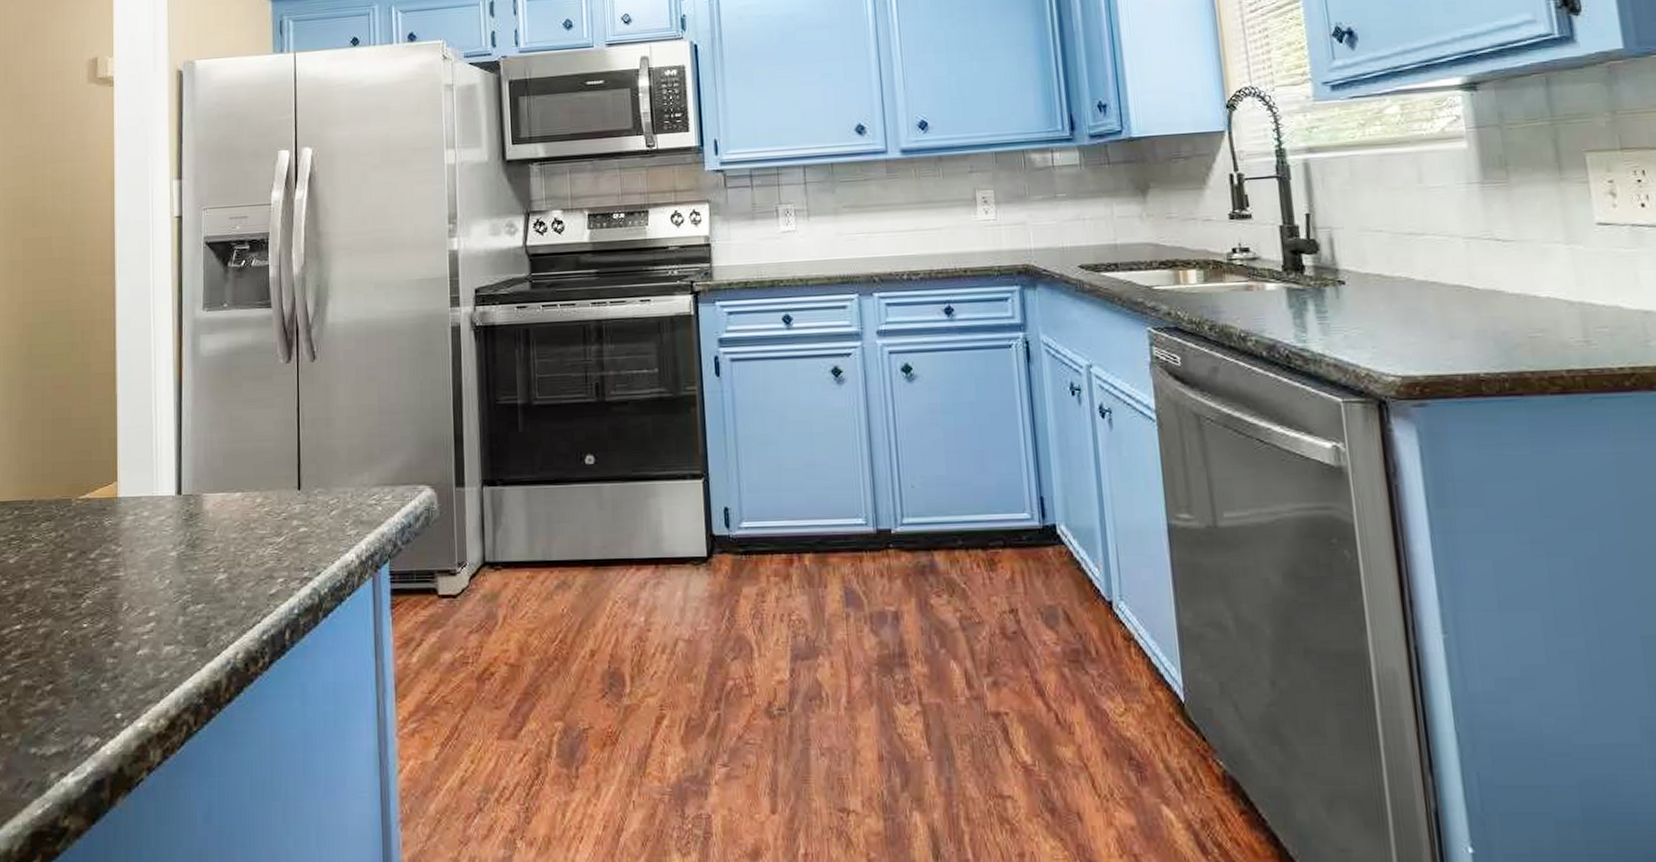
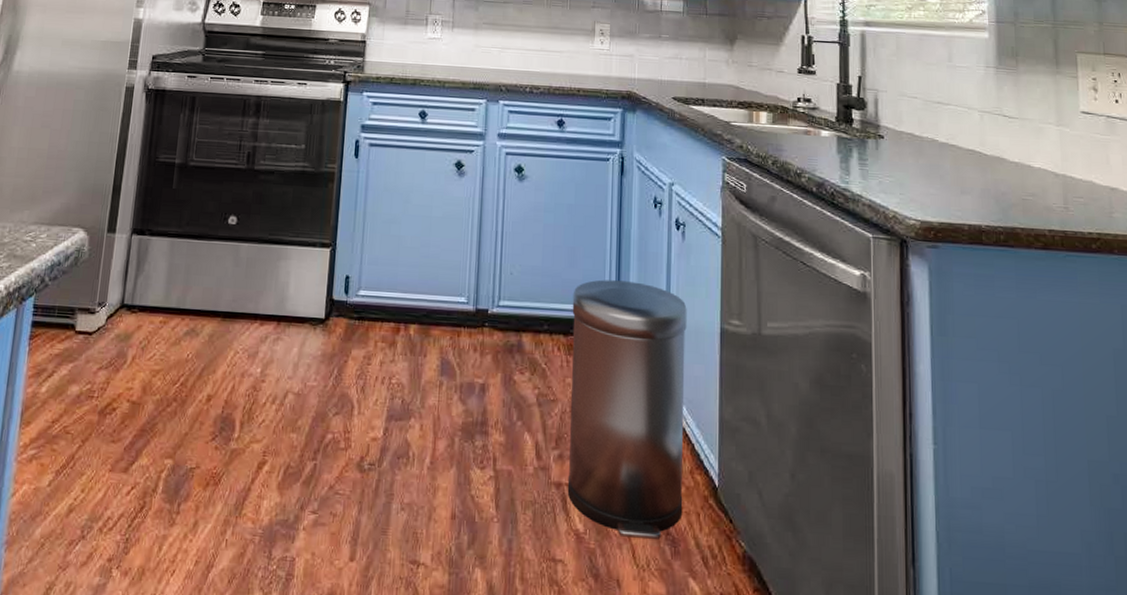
pedal bin: none [987,482,1146,767] -> present [567,279,687,541]

